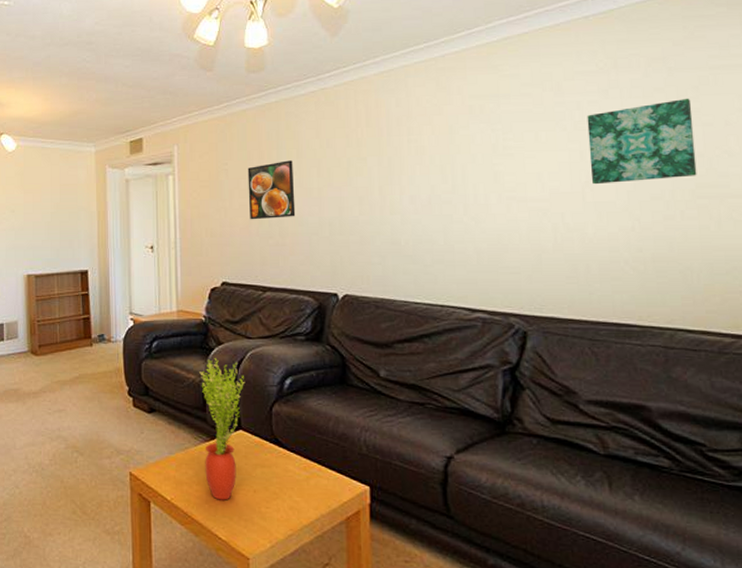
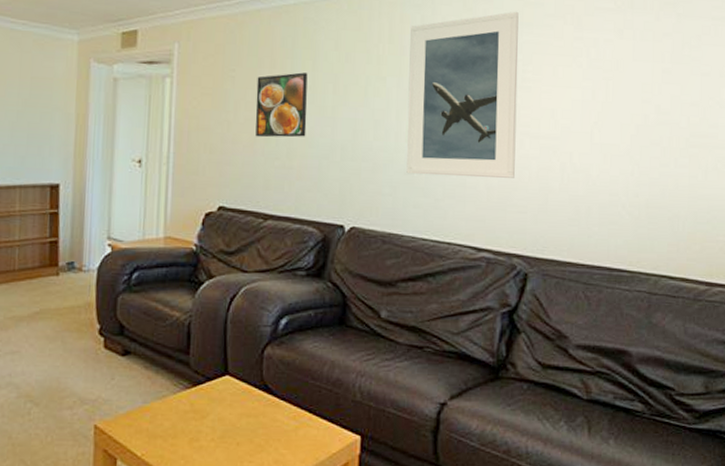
potted plant: present [199,358,245,500] -> none [183,293,237,455]
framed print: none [387,84,504,244] -> present [406,11,519,178]
wall art: present [587,98,697,185] -> none [600,46,694,126]

